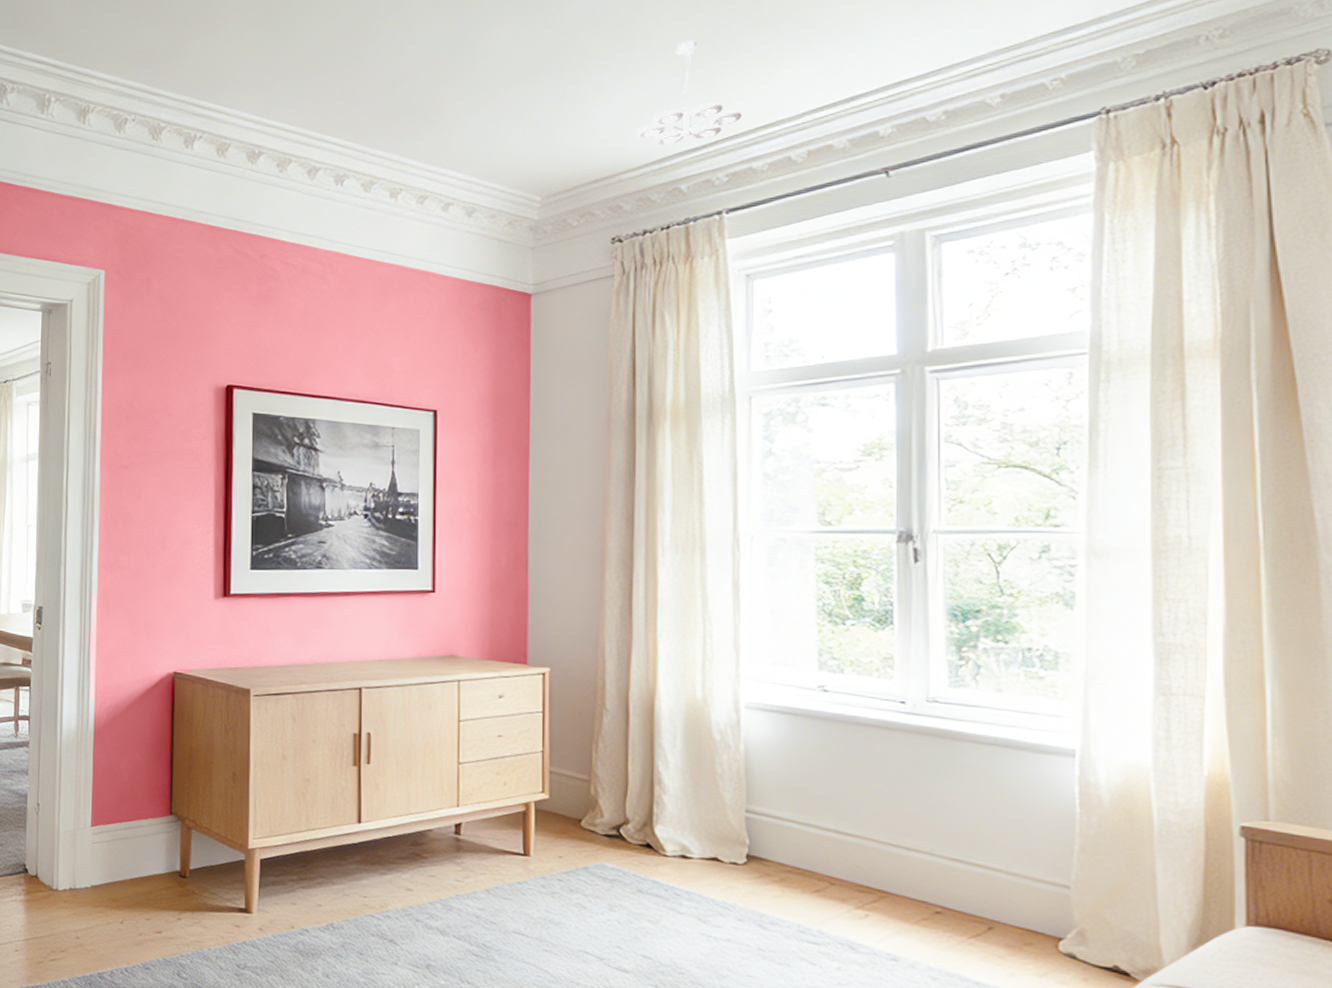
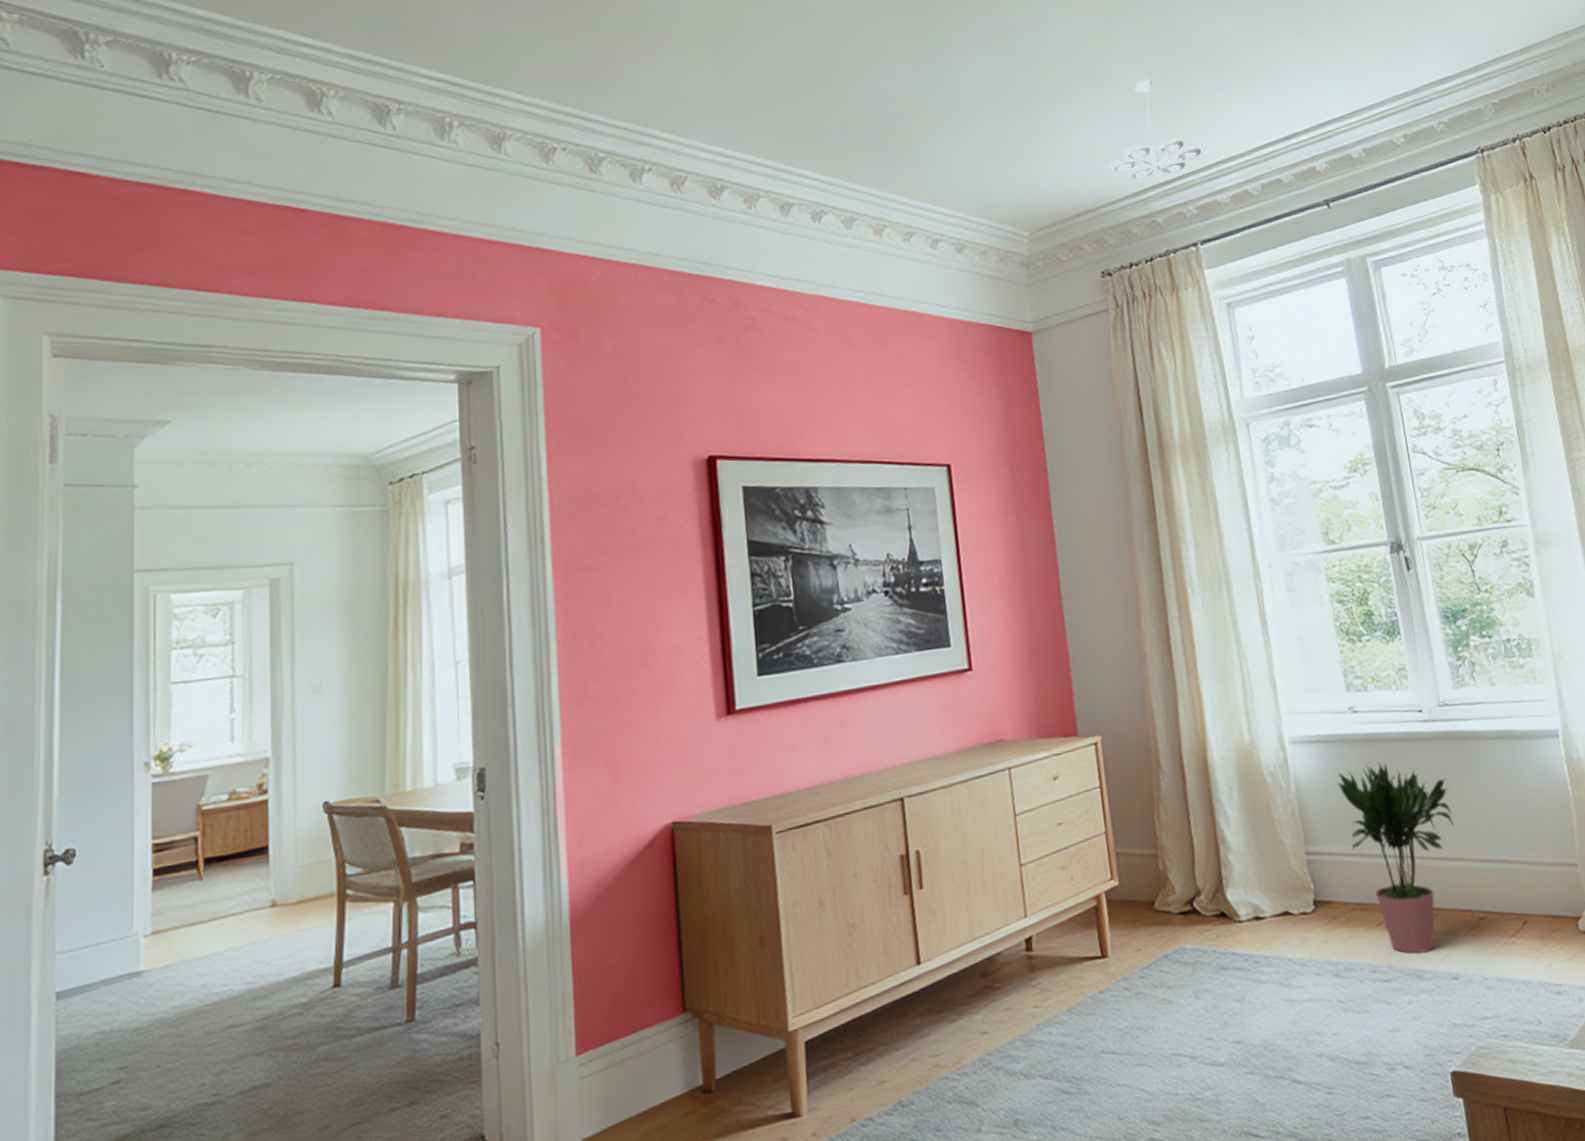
potted plant: none [793,742,922,929] -> present [1338,762,1454,954]

